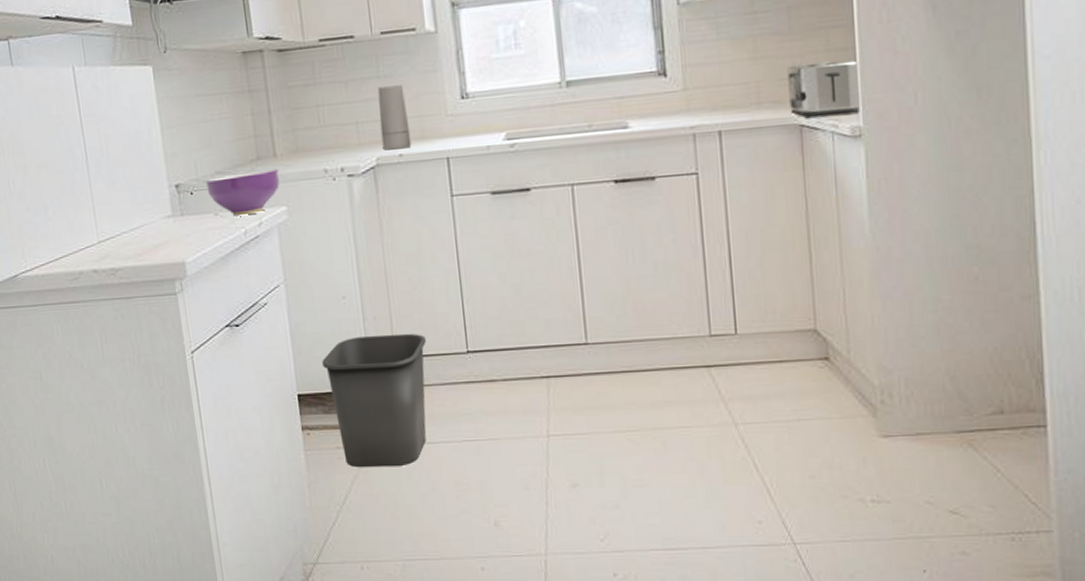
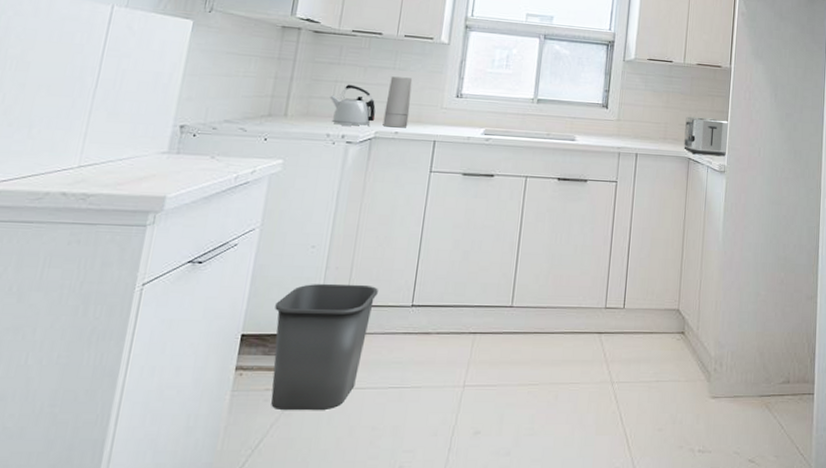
bowl: present [205,168,280,217] -> none [210,125,286,163]
kettle: none [315,106,373,158] -> present [330,84,376,127]

